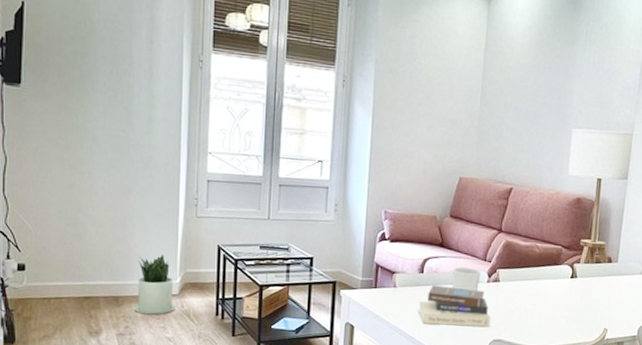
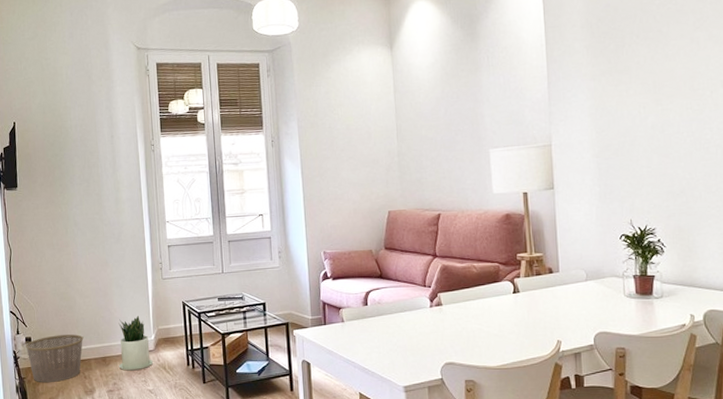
basket: none [16,265,93,319] -> present [25,334,84,383]
books: present [418,285,491,327] -> none [367,315,440,354]
mug: present [451,267,480,291] -> none [395,295,423,318]

